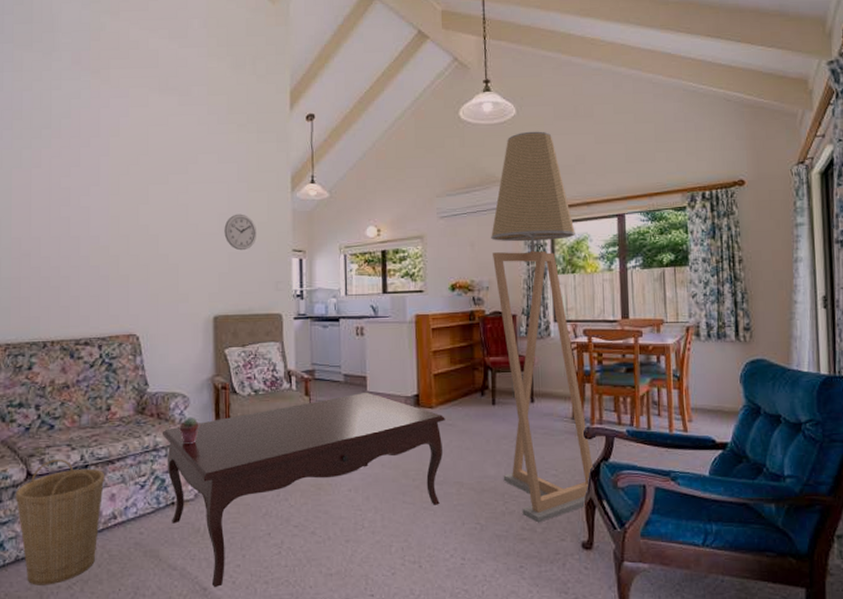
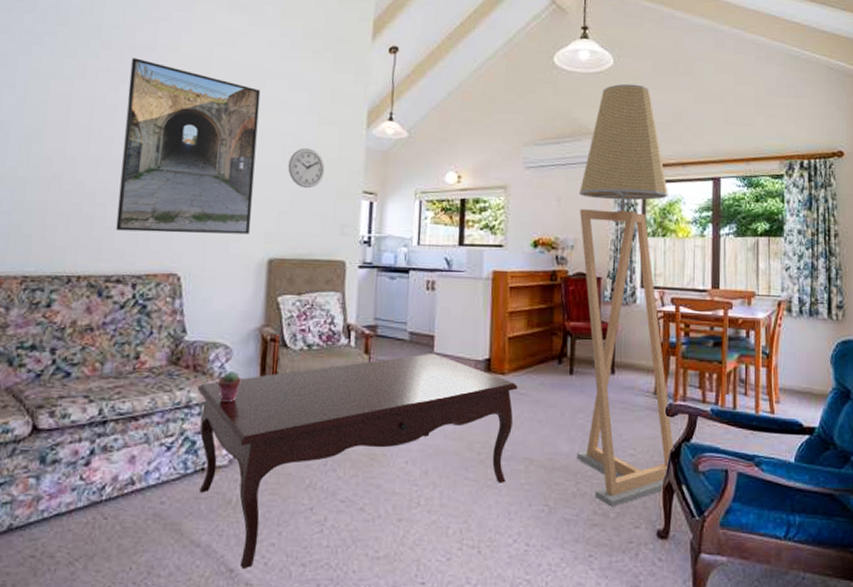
basket: present [15,459,105,585] -> none [15,412,126,561]
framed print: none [79,144,196,299] -> present [115,58,261,234]

